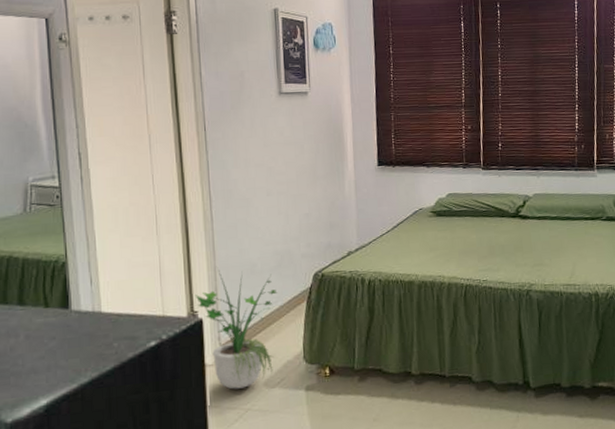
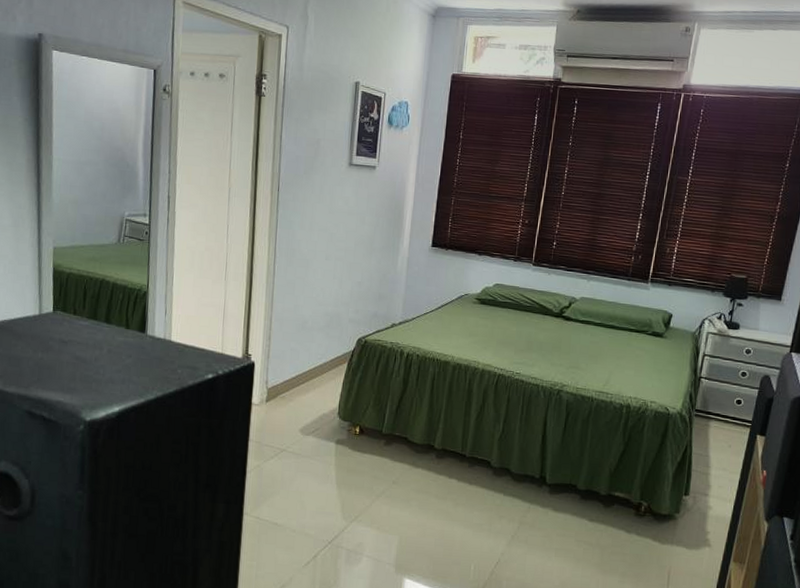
potted plant: present [195,267,278,389] -> none [250,318,323,430]

